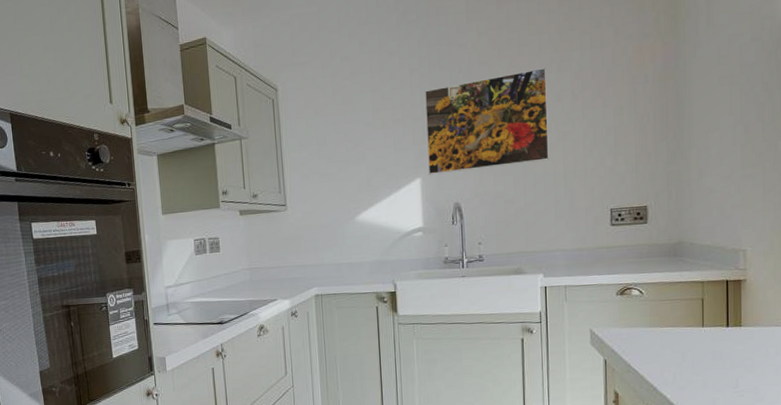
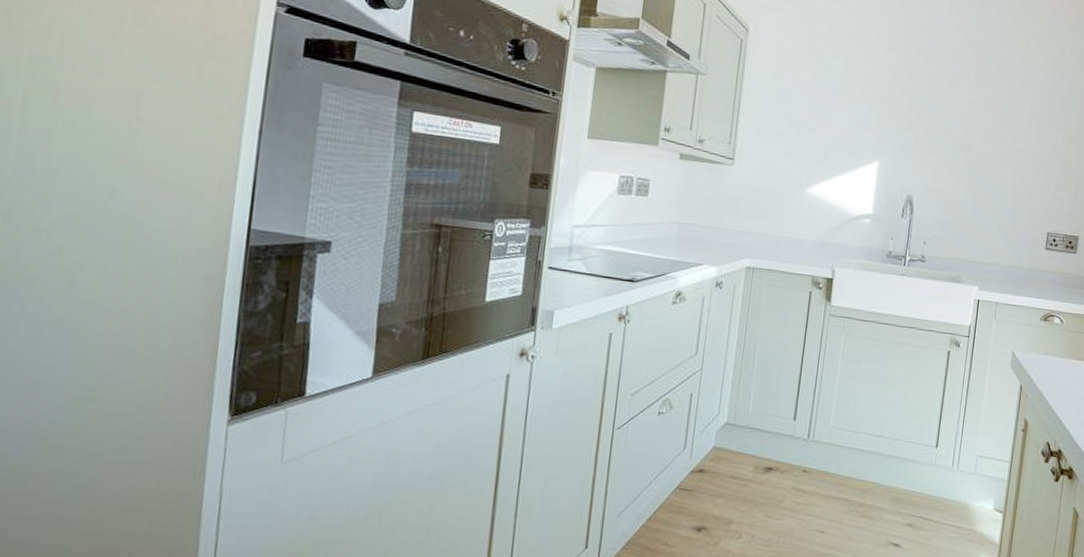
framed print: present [424,67,549,175] -> none [887,72,1012,172]

